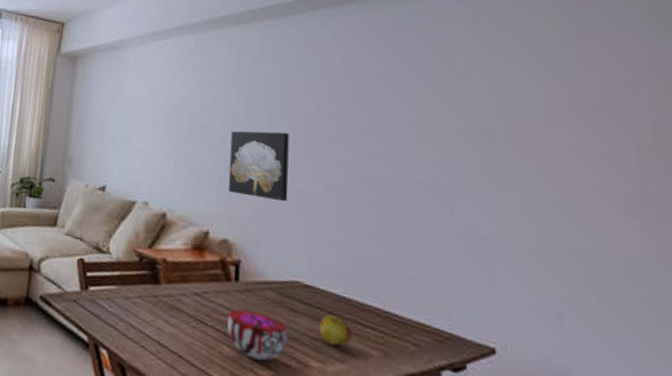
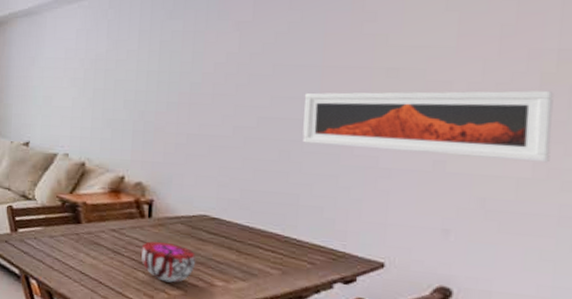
wall art: present [228,131,290,202] -> none [142,82,200,146]
apple: present [319,314,351,347] -> none [224,241,253,268]
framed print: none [399,151,658,242] -> present [302,90,554,163]

